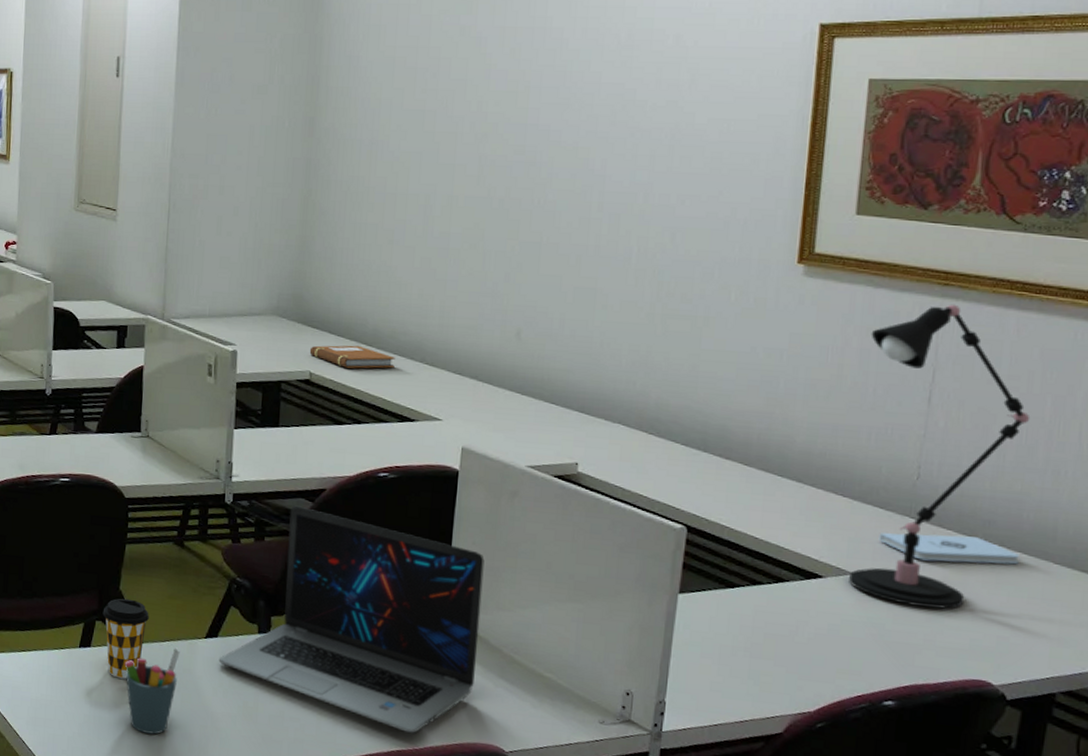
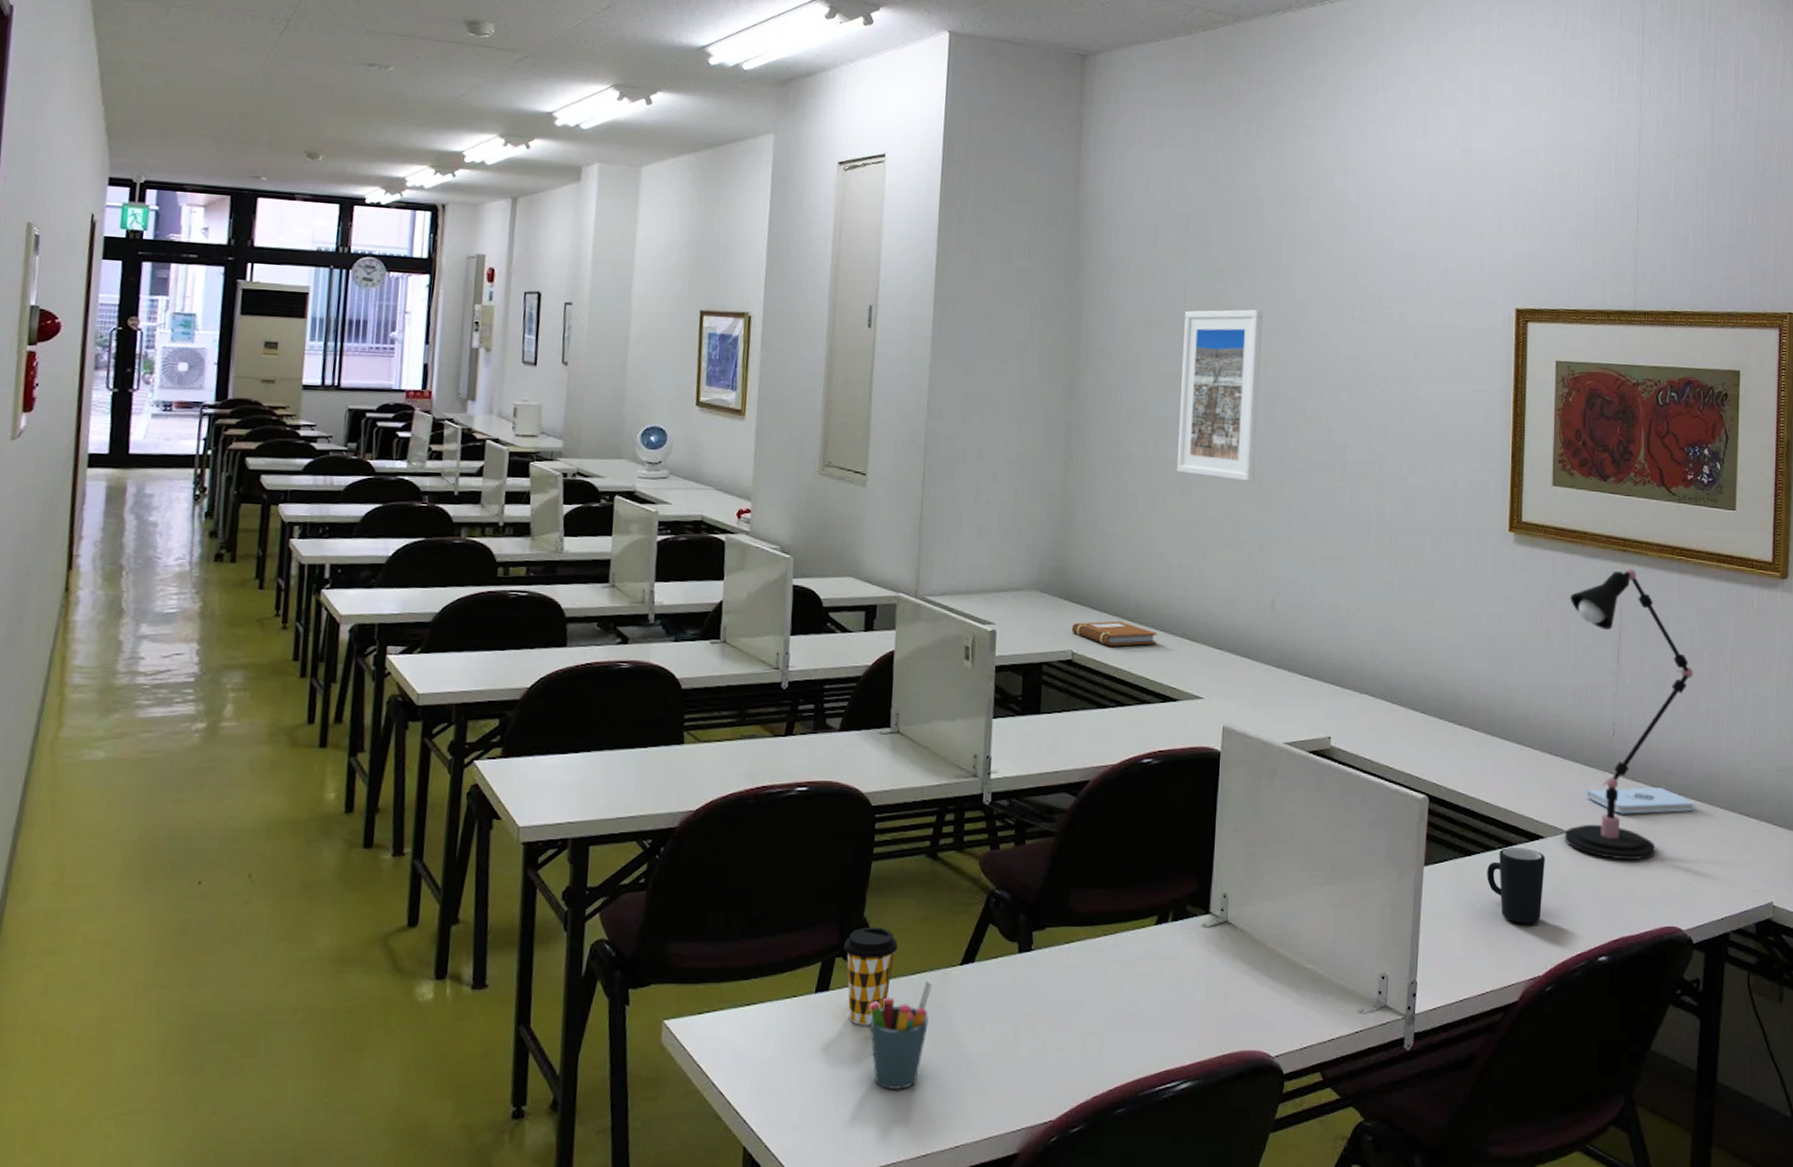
laptop: present [218,505,485,734] -> none [975,801,1247,1050]
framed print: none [417,41,515,213] -> present [1176,309,1263,482]
mug: none [751,583,824,660] -> present [1487,847,1545,924]

